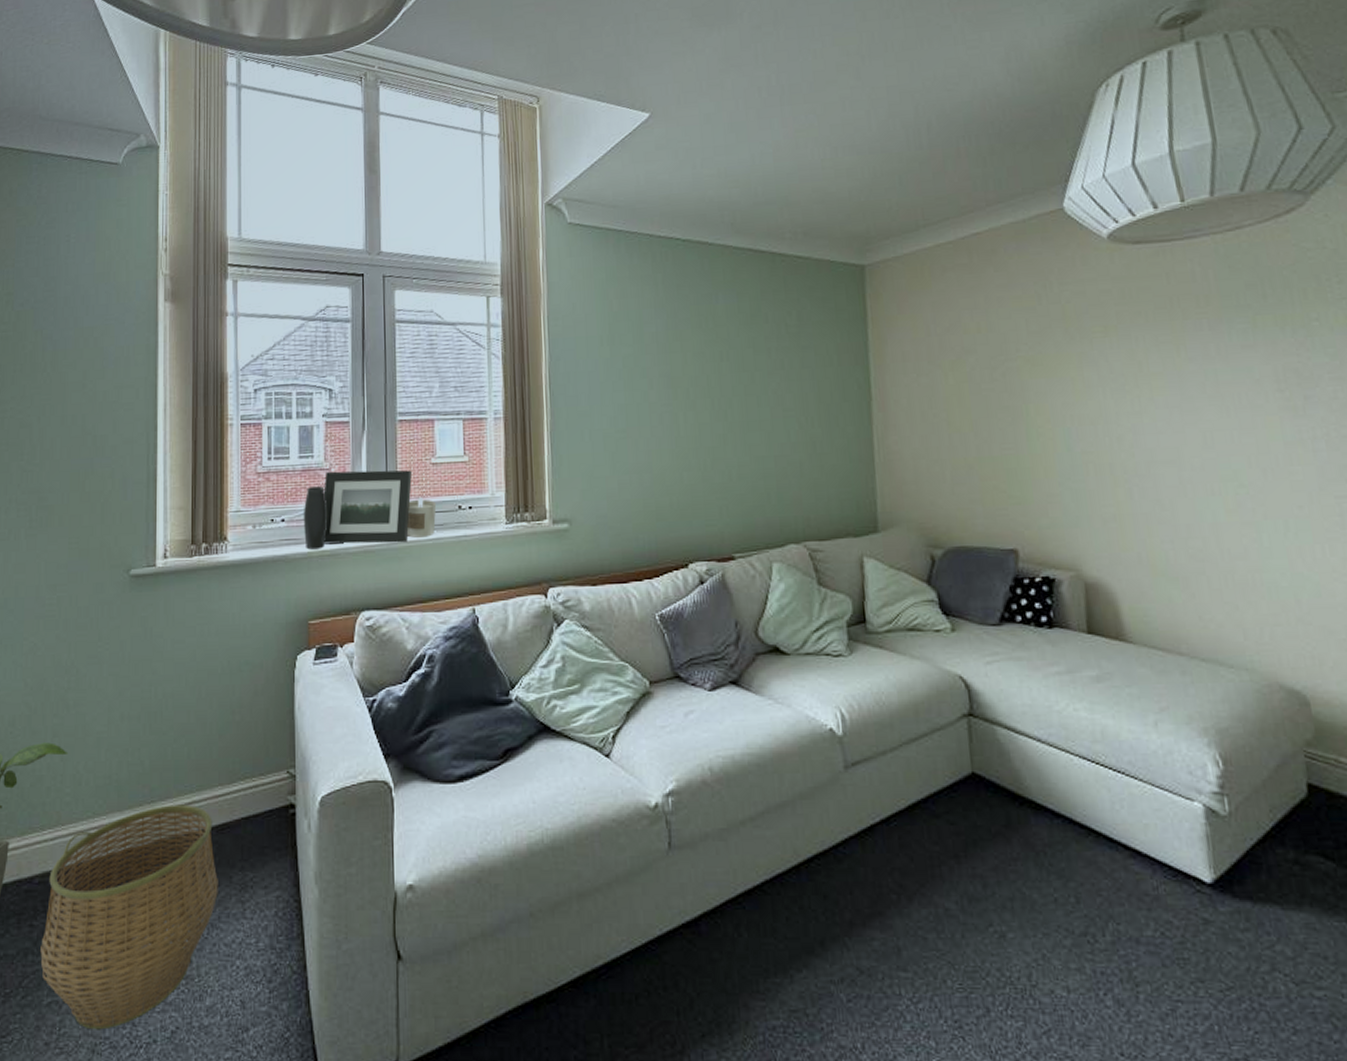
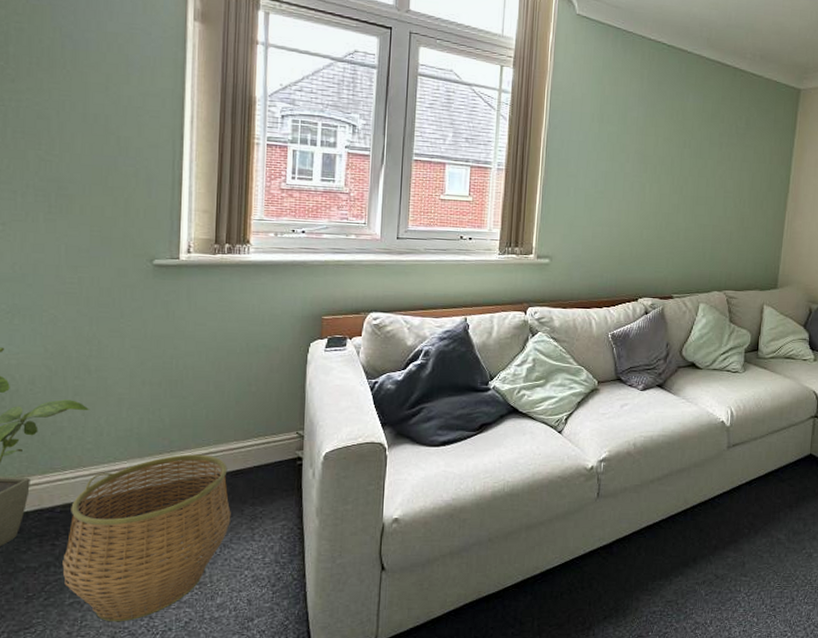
vase: present [303,486,328,550] -> none [322,206,345,259]
picture frame: present [323,470,412,544] -> none [340,195,422,261]
candle: present [407,497,437,539] -> none [415,226,442,259]

